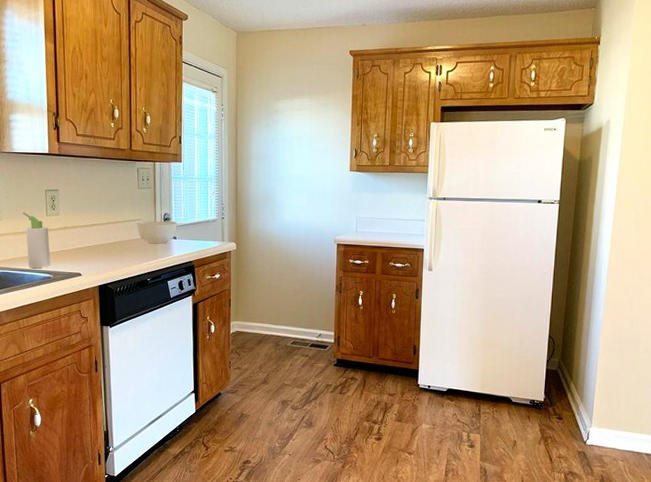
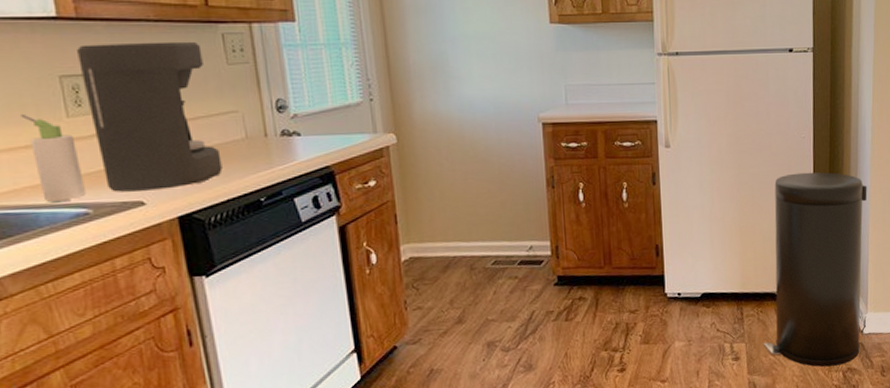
coffee maker: none [56,171,128,267] -> present [77,41,223,192]
bowl: present [137,221,177,244] -> none [232,110,300,146]
pedal bin: none [495,301,600,468] -> present [763,172,868,367]

